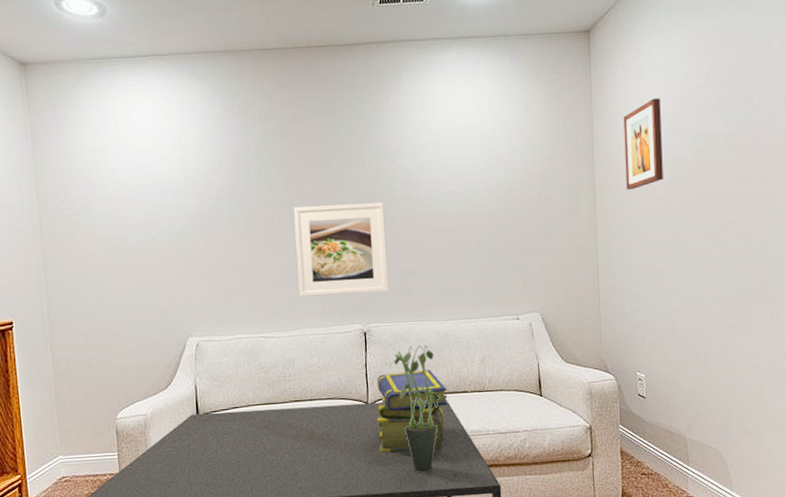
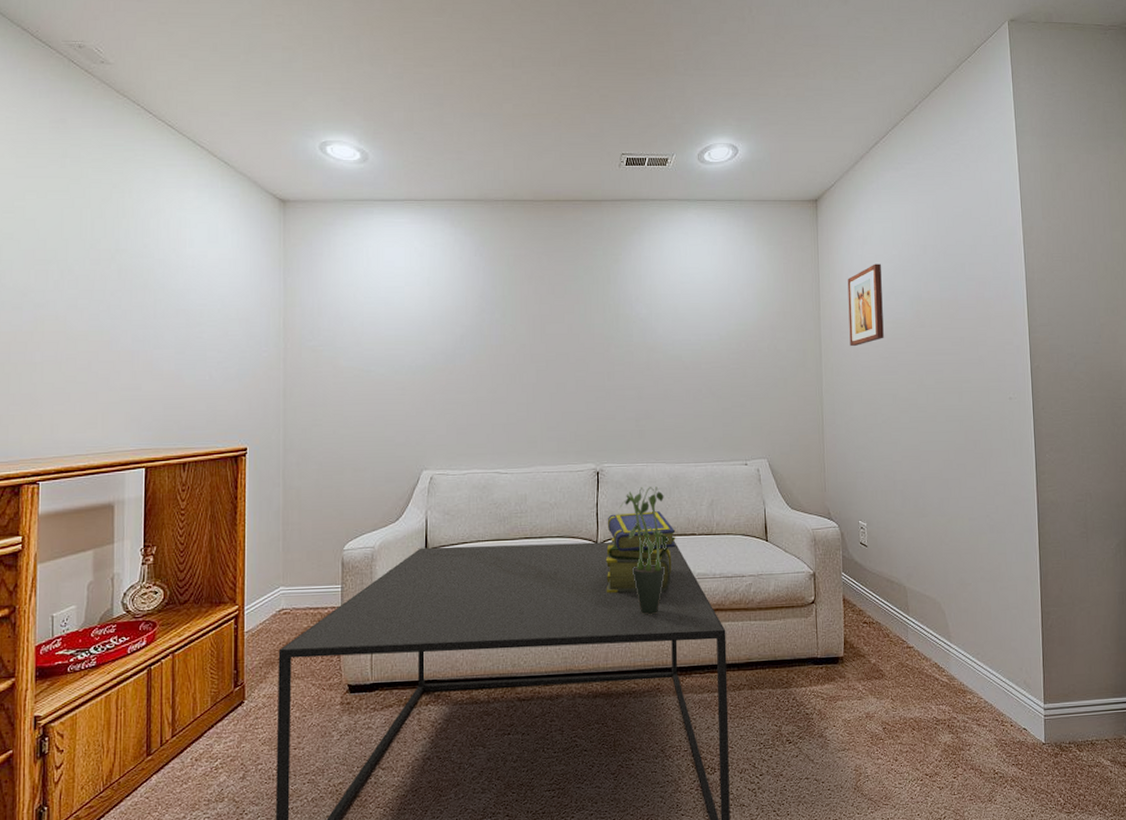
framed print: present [293,202,389,297] -> none [534,347,623,435]

